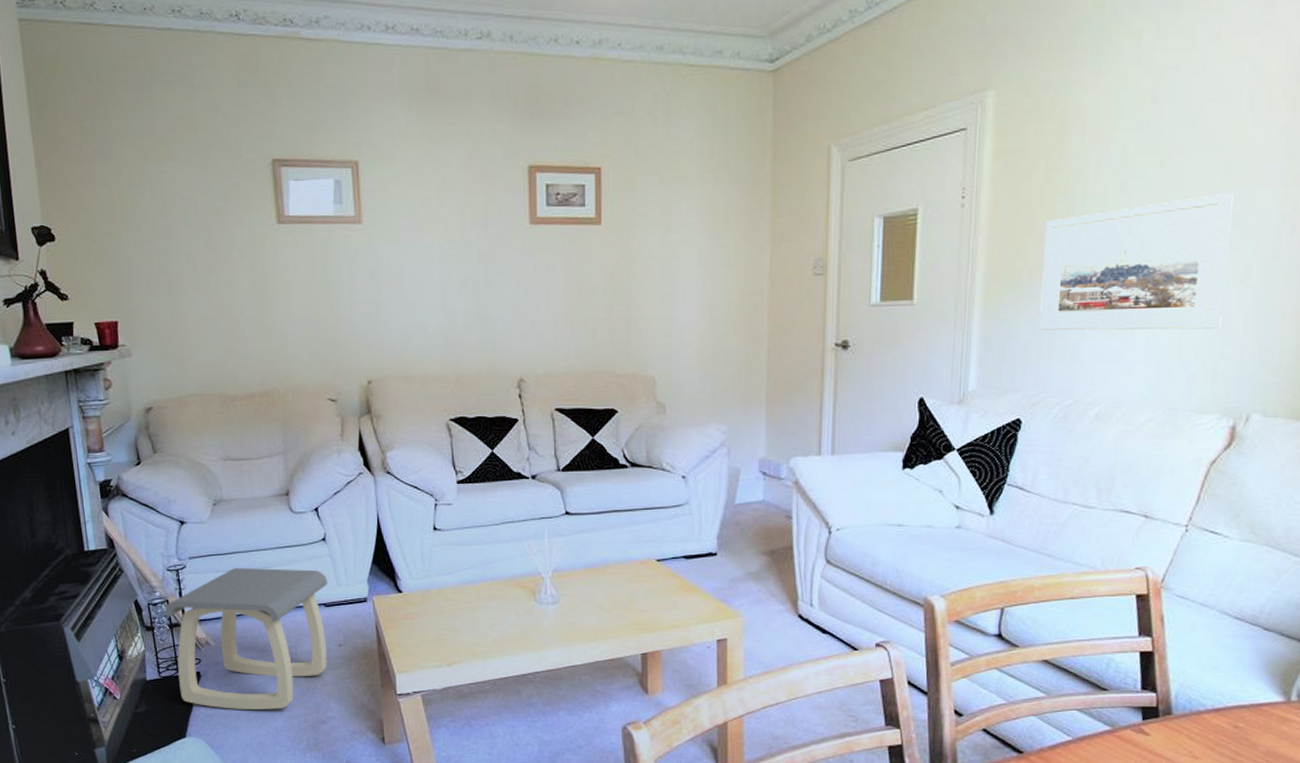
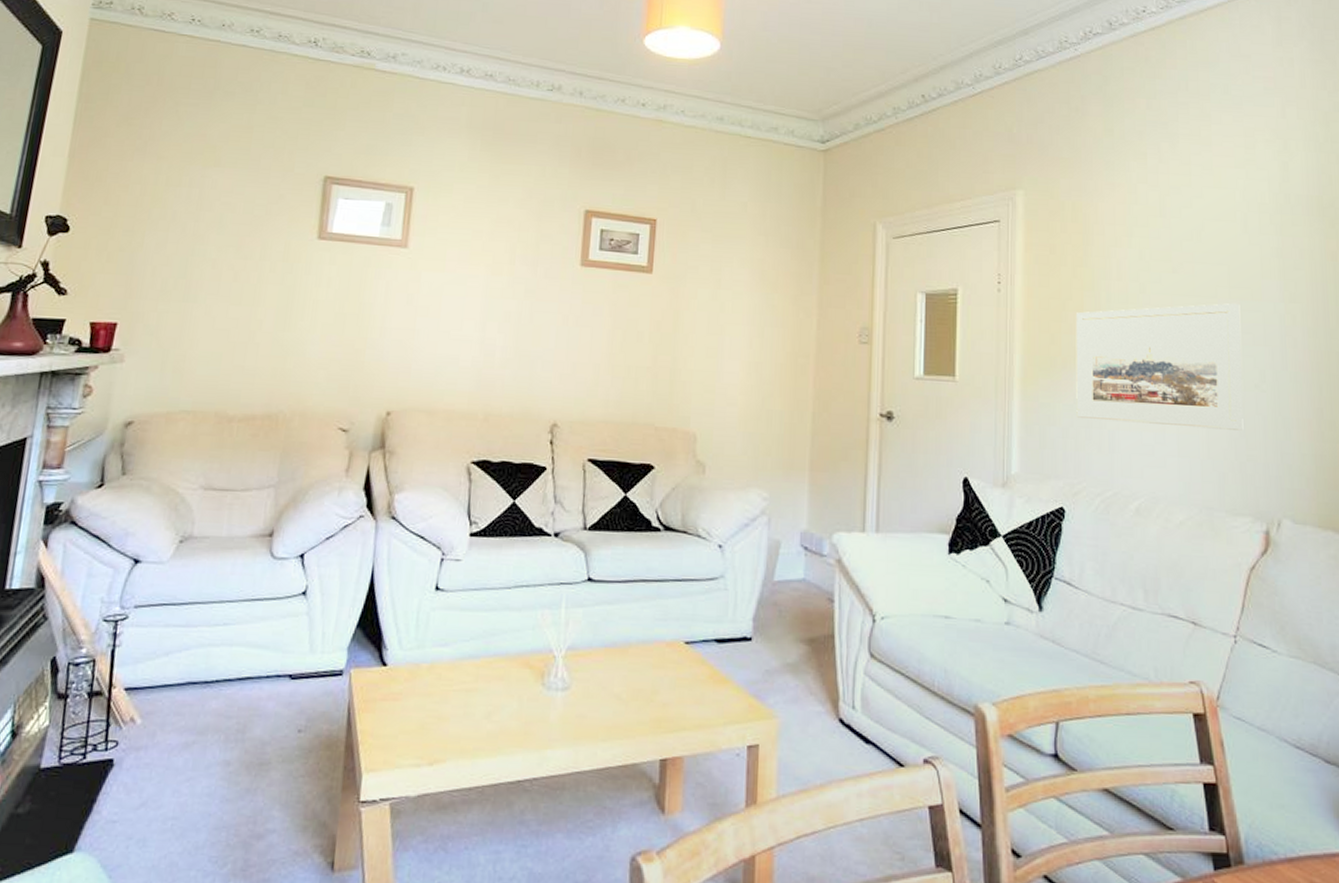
stool: present [164,568,328,710] -> none [80,623,300,817]

